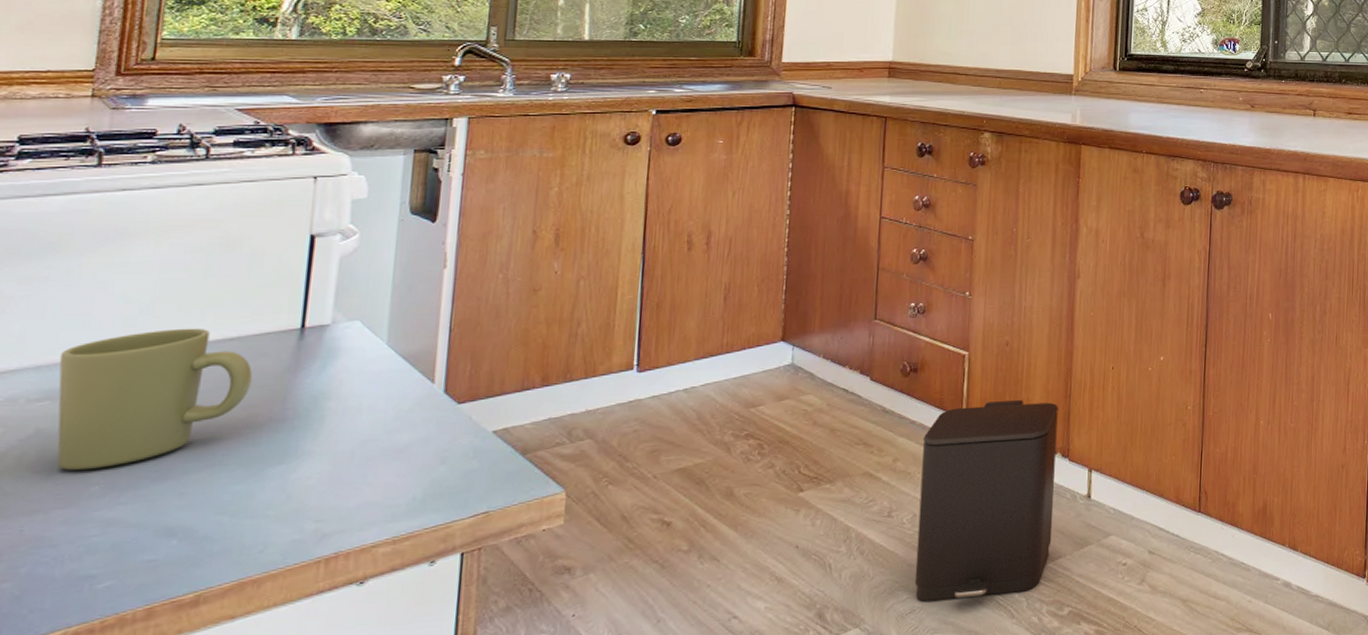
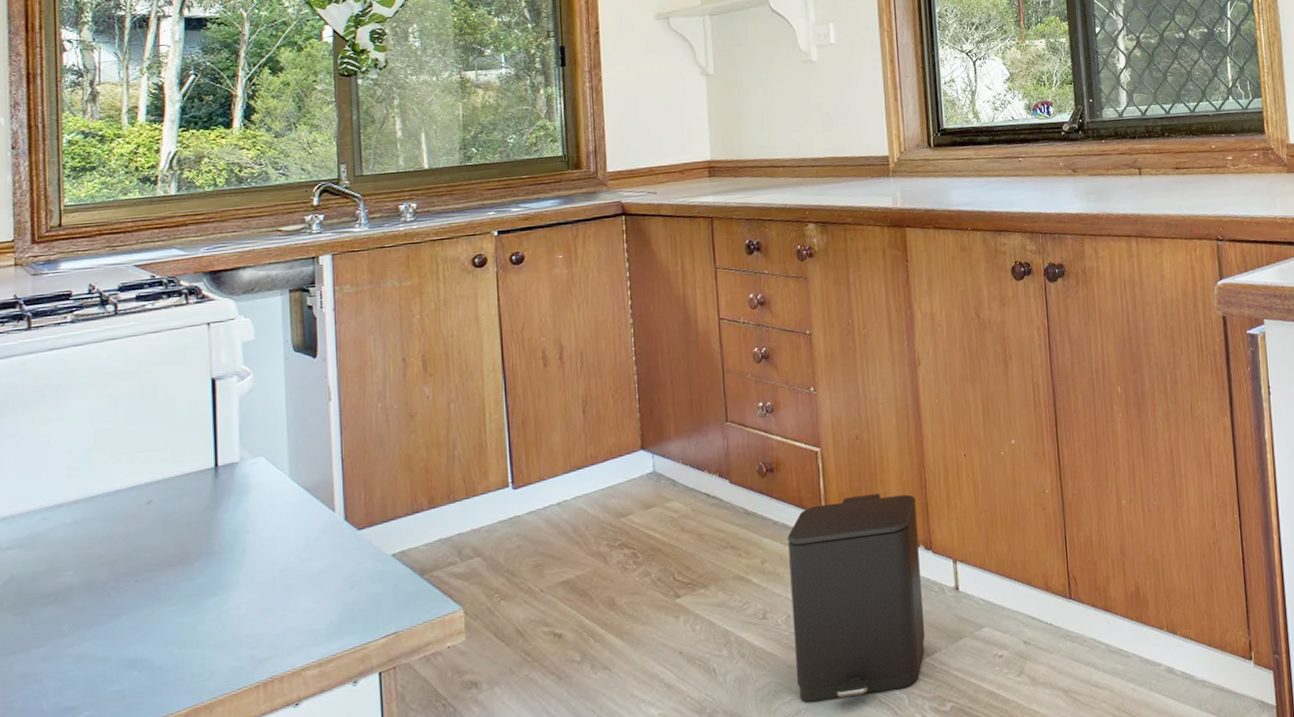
mug: present [56,328,253,470] -> none [20,473,181,611]

